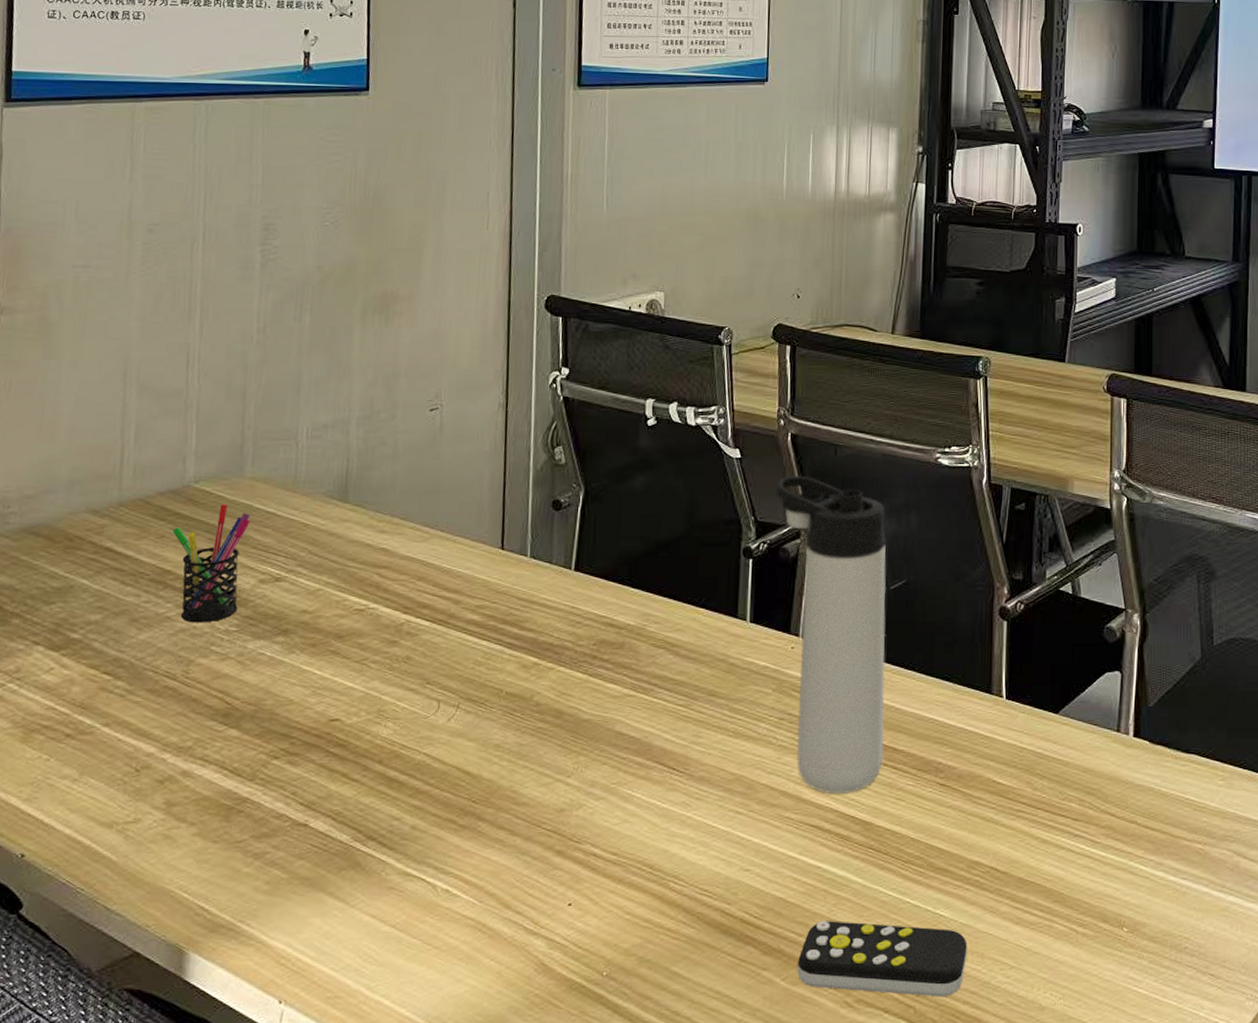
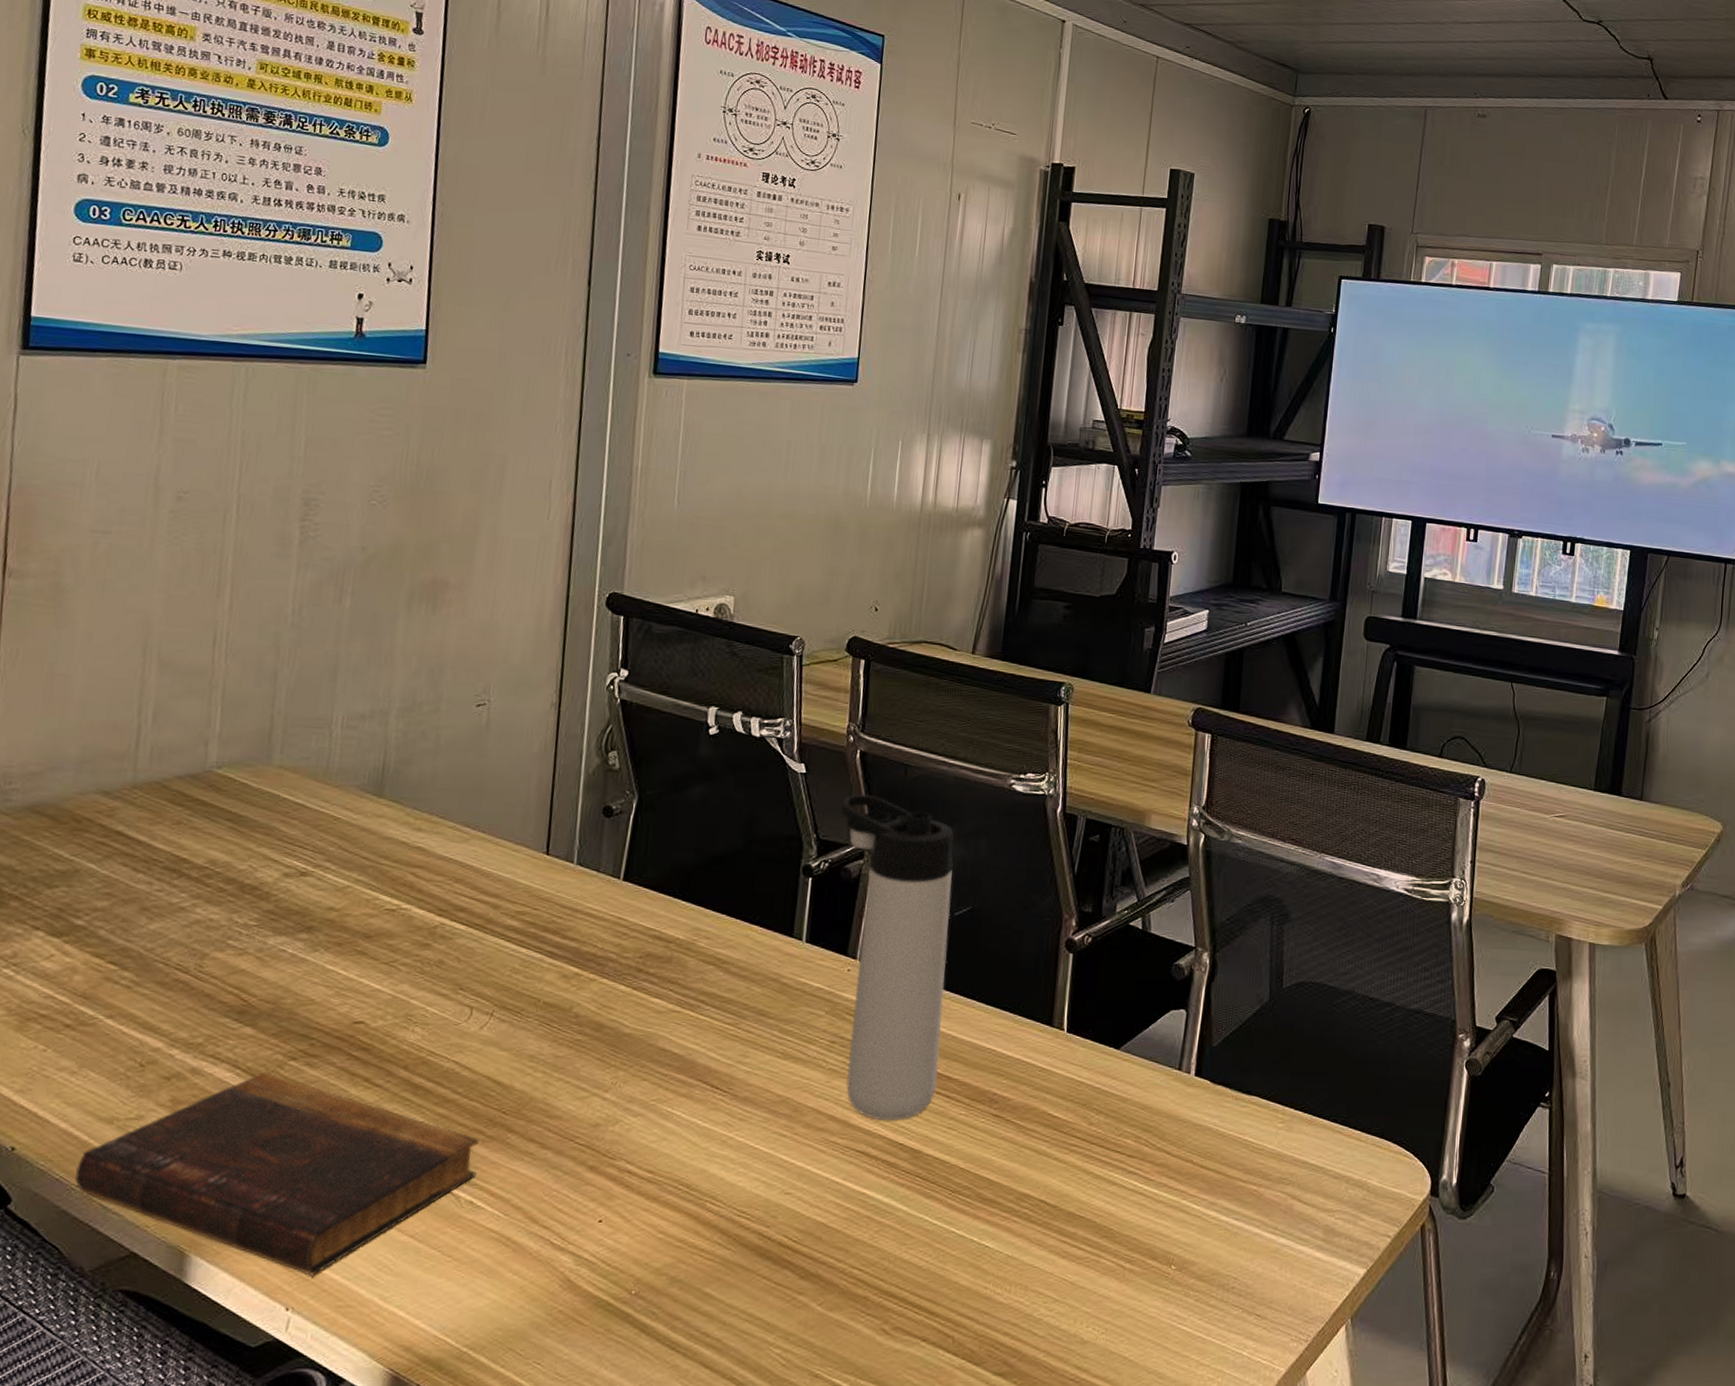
book: none [80,772,452,969] -> present [75,1072,479,1276]
pen holder: present [172,504,251,623] -> none [190,792,277,916]
remote control: present [797,921,967,997] -> none [834,1247,1012,1328]

